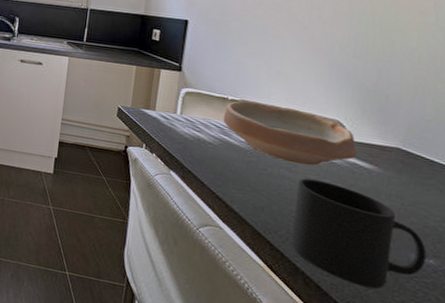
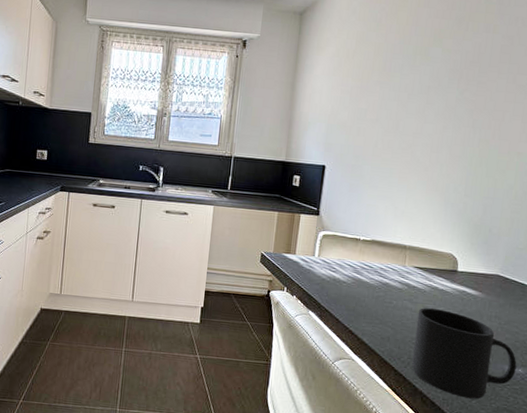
bowl: present [223,101,358,166] -> none [355,240,466,296]

